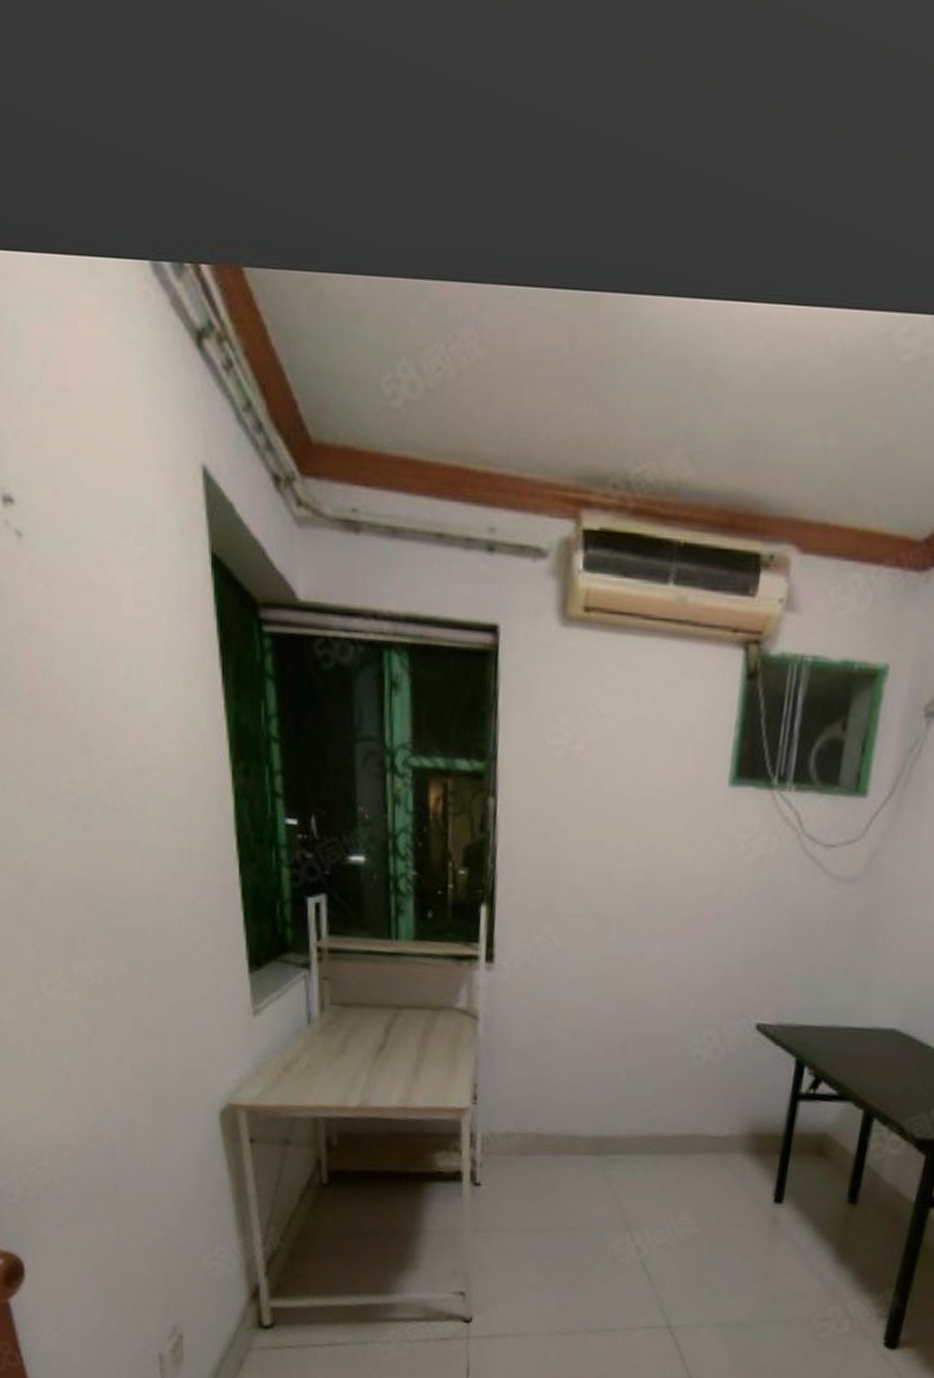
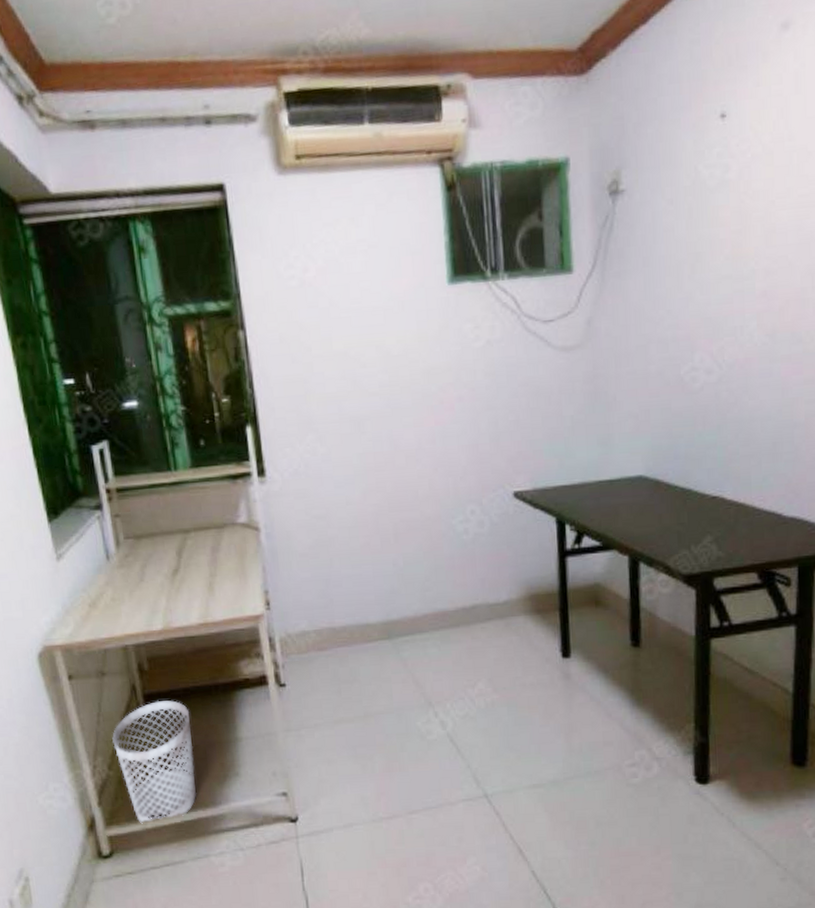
wastebasket: none [289,1179,375,1301] -> present [112,700,197,824]

